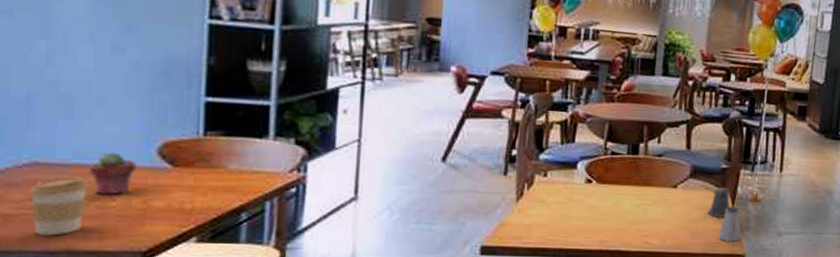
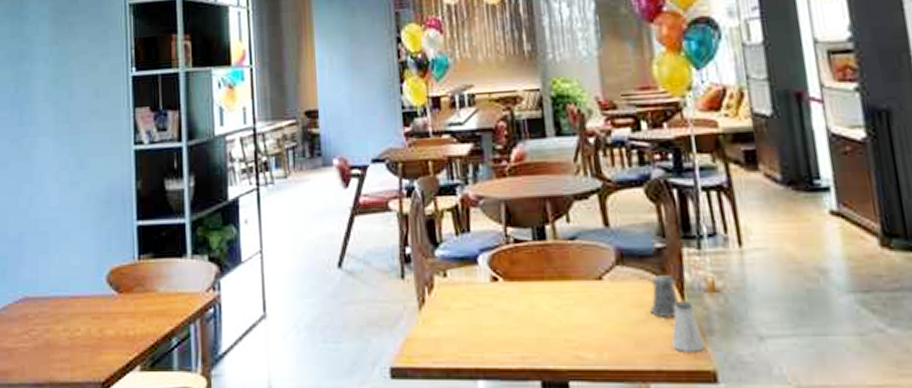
coffee cup: present [29,176,88,236] -> none [23,309,61,368]
potted succulent: present [89,152,136,196] -> none [61,282,92,326]

